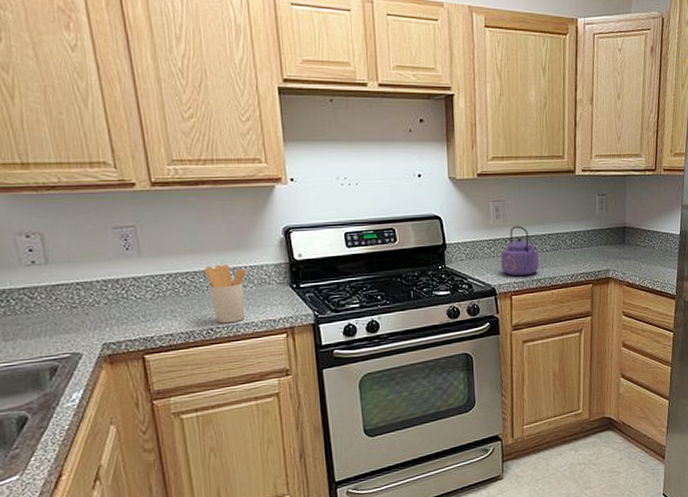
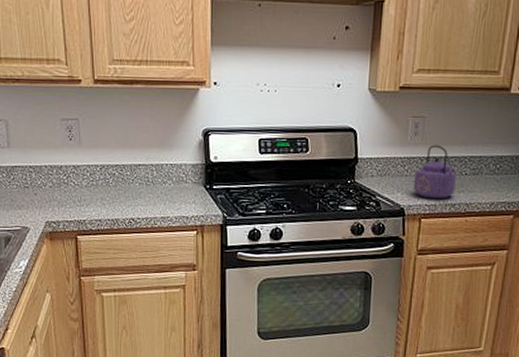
utensil holder: present [205,264,247,324] -> none [132,160,168,216]

